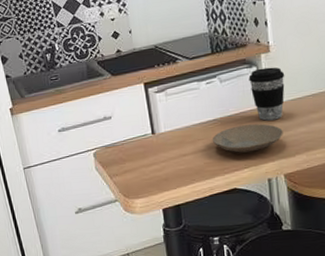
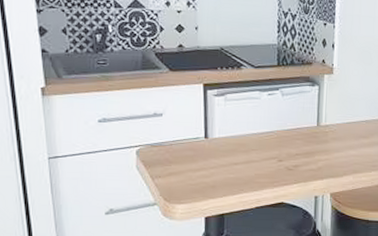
plate: present [212,124,283,153] -> none [266,141,335,168]
coffee cup: present [248,67,285,121] -> none [310,88,344,140]

